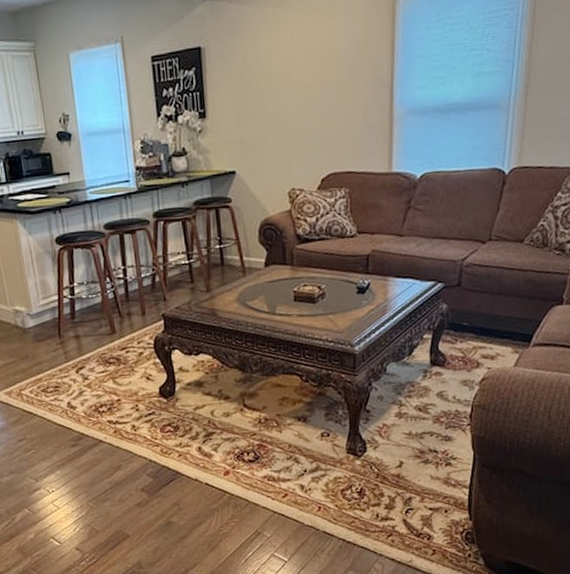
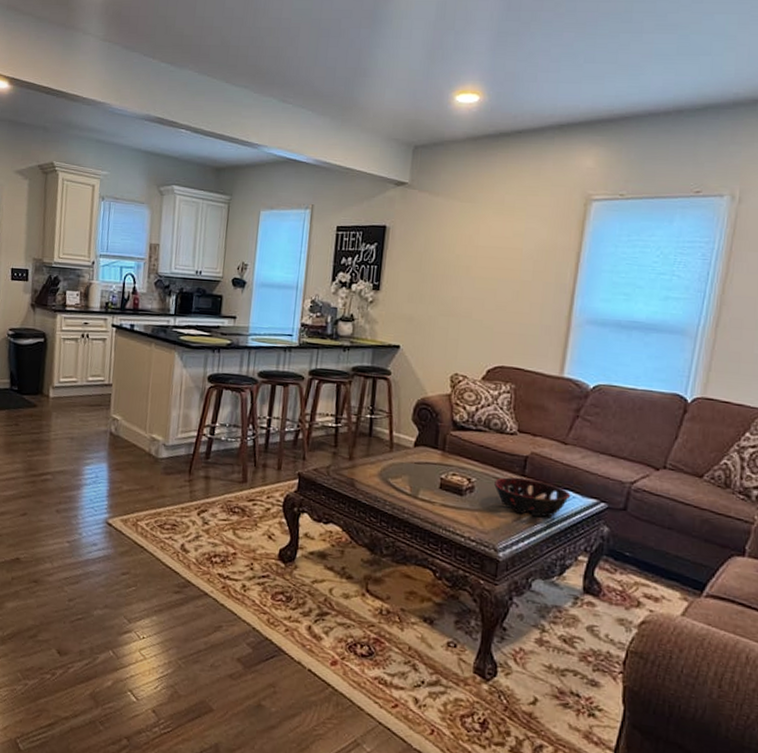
decorative bowl: none [342,274,411,309] -> present [494,476,571,517]

